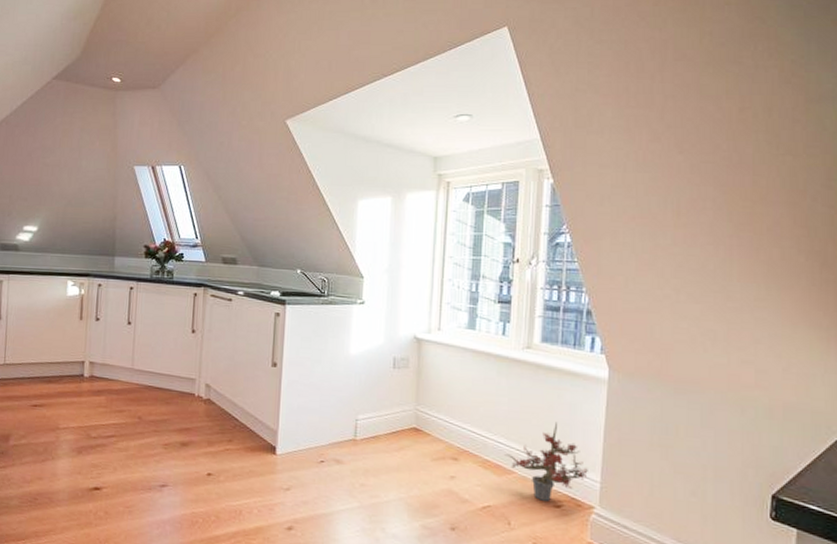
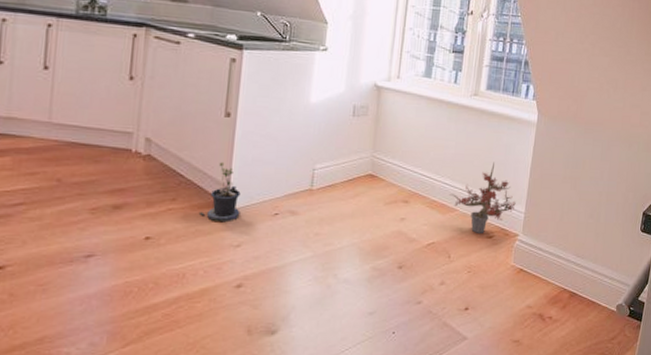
potted plant: none [253,409,289,466] -> present [200,162,241,223]

